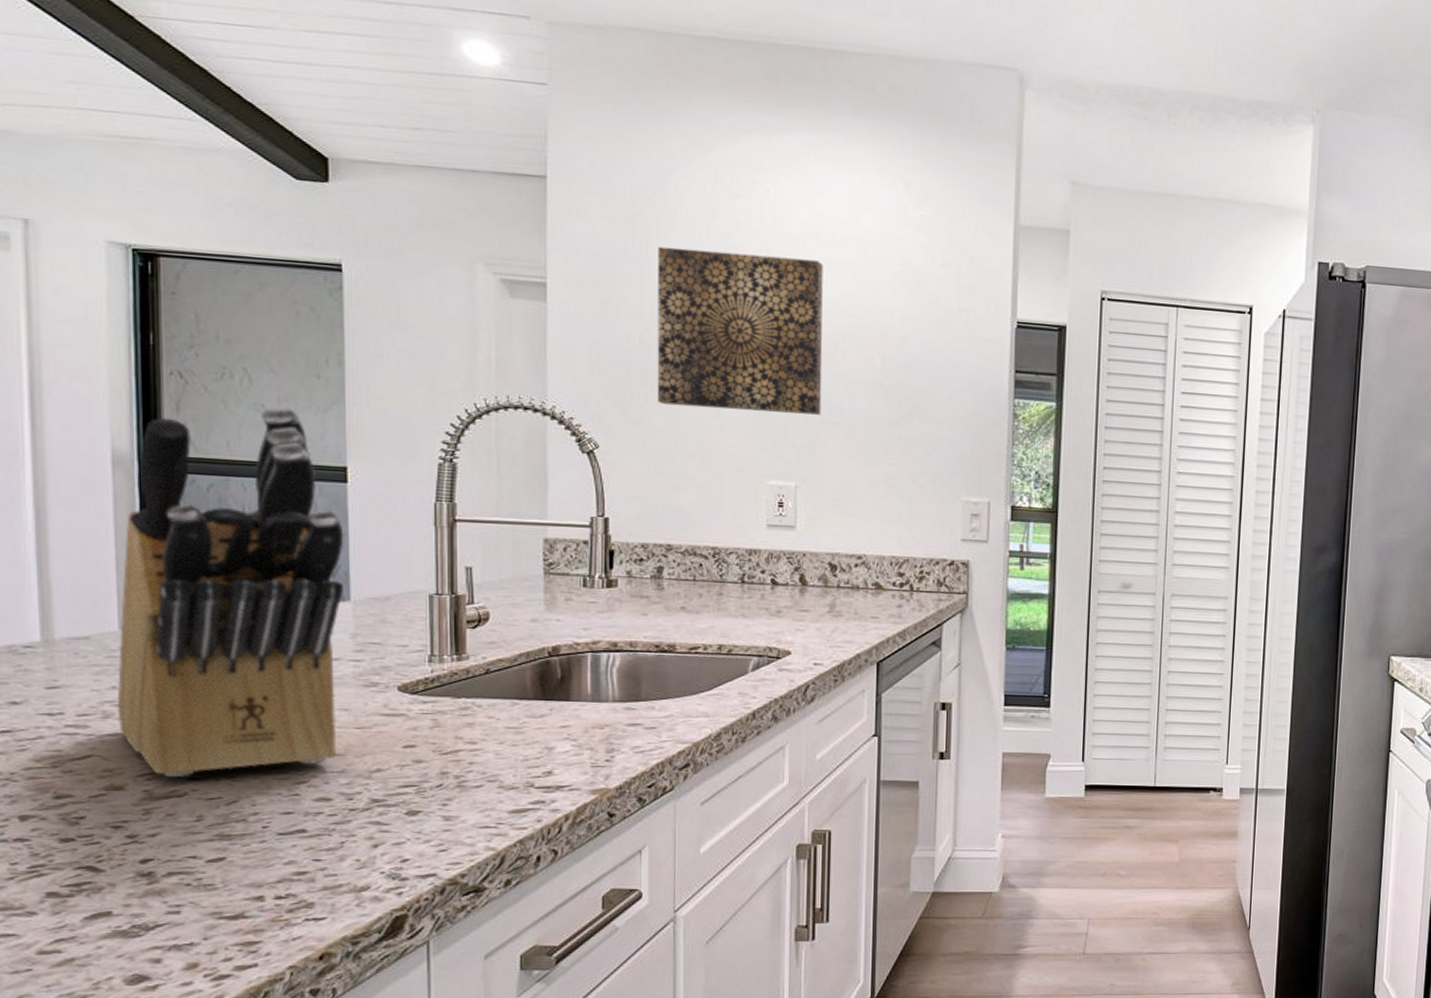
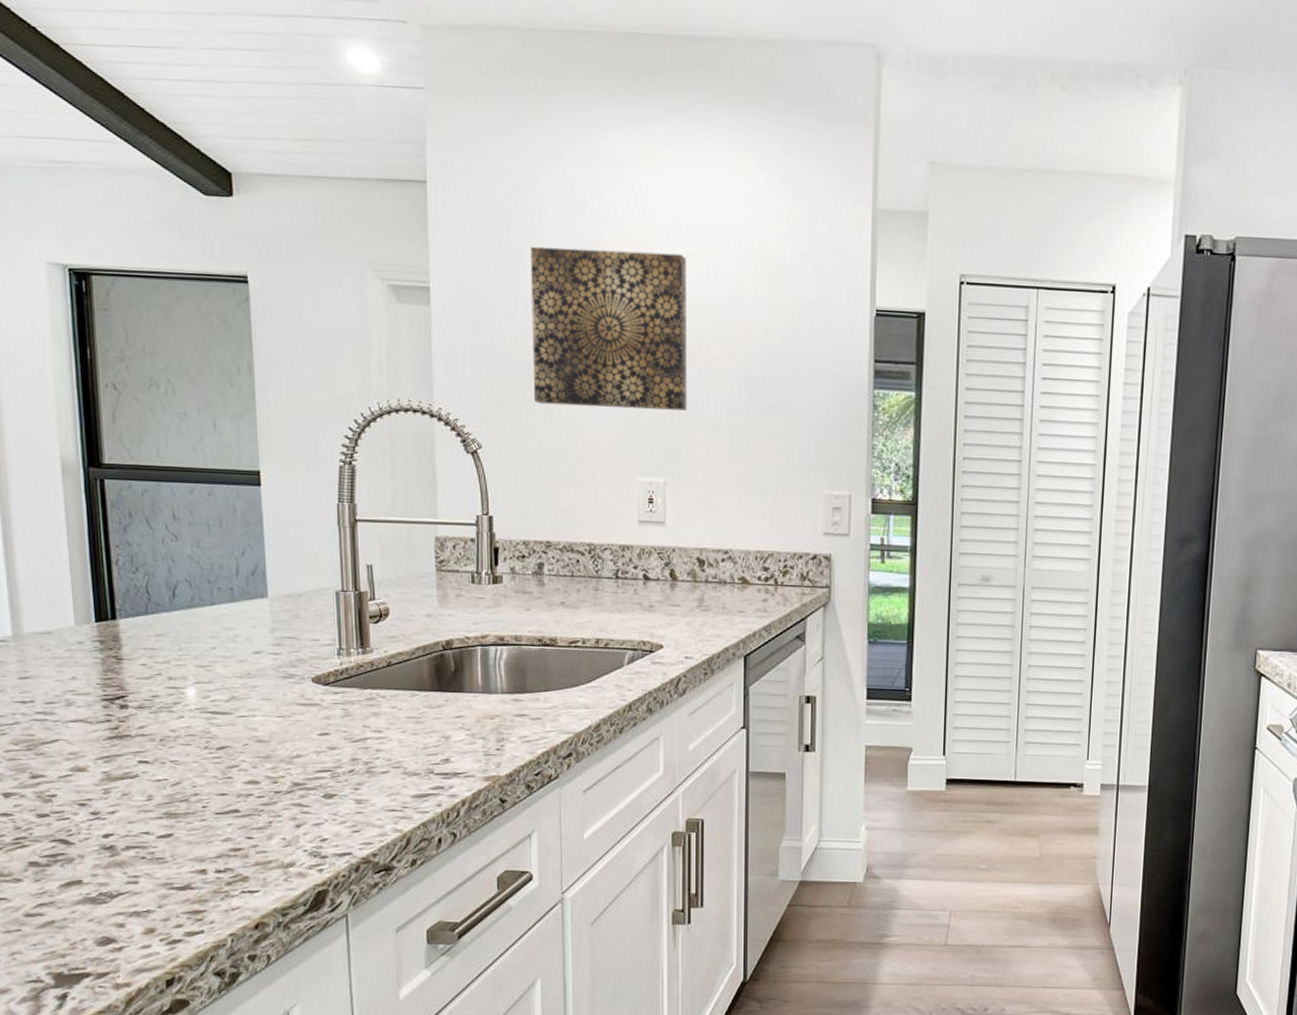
knife block: present [117,406,344,778] -> none [76,414,262,761]

